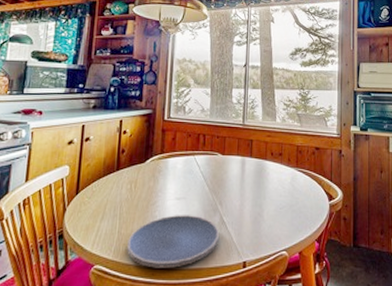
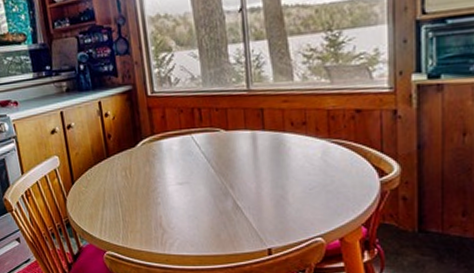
plate: present [127,215,219,268] -> none [134,200,235,254]

